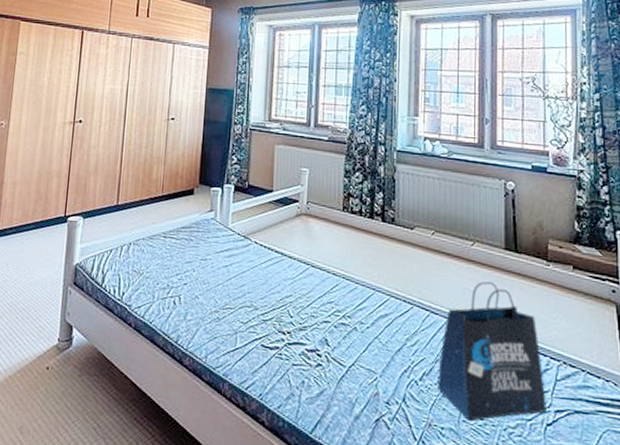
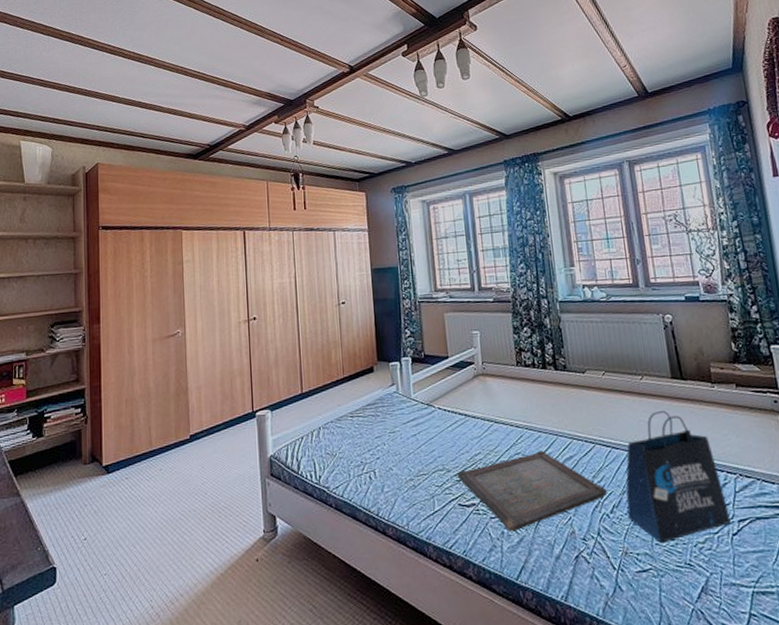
serving tray: none [264,303,419,383] -> present [457,450,607,532]

